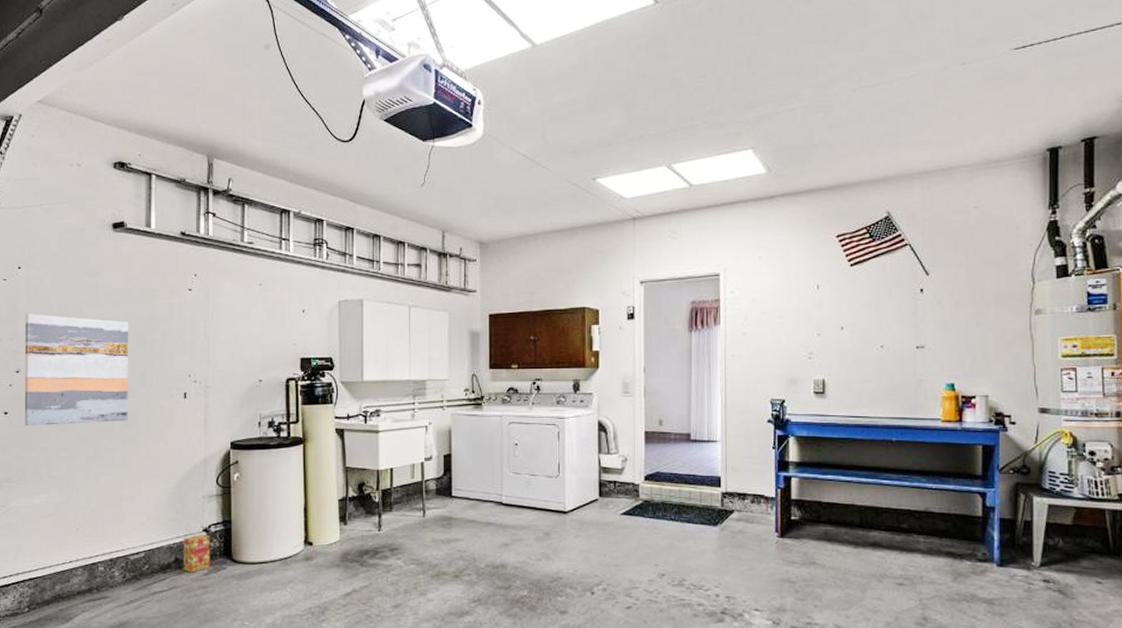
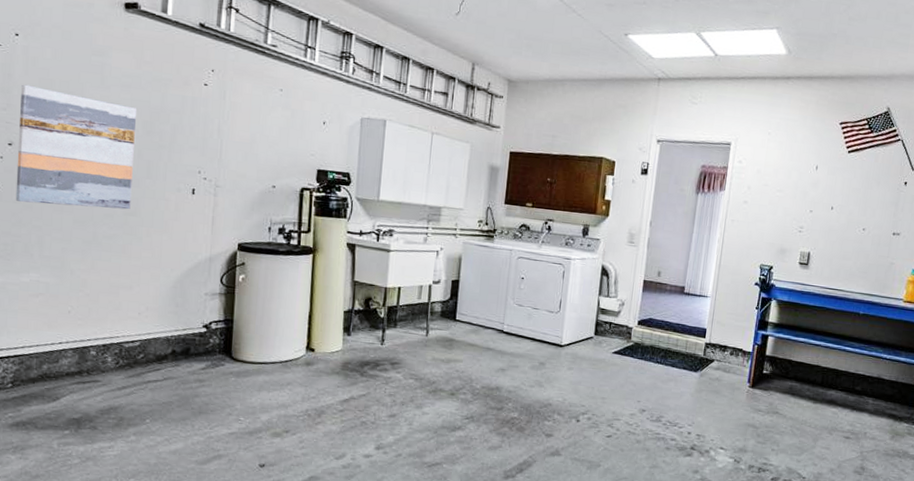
cardboard box: present [183,534,211,573] -> none [180,329,211,366]

